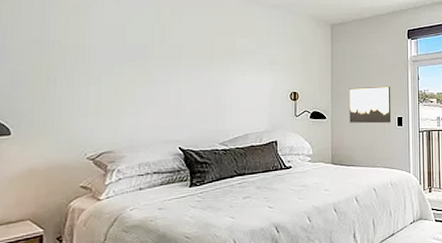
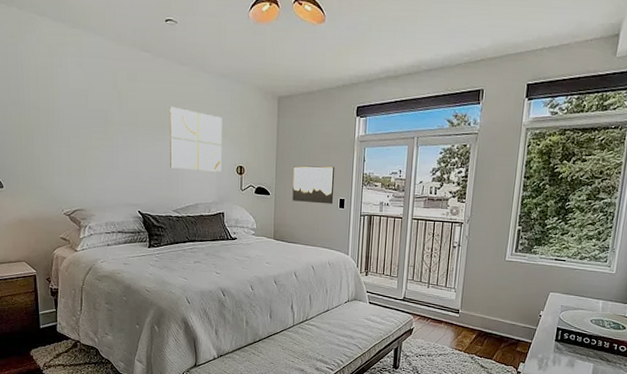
wall art: none [216,38,274,100] -> present [169,106,222,172]

